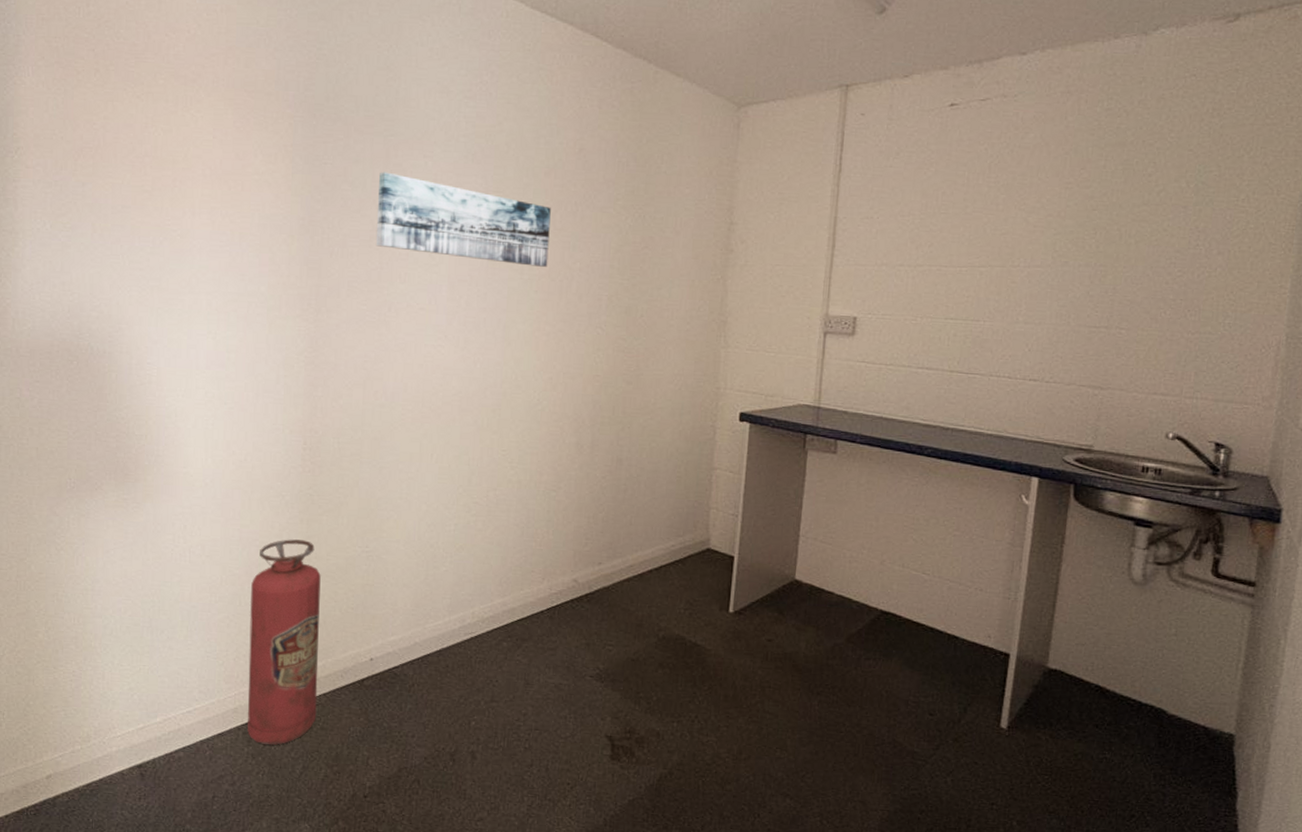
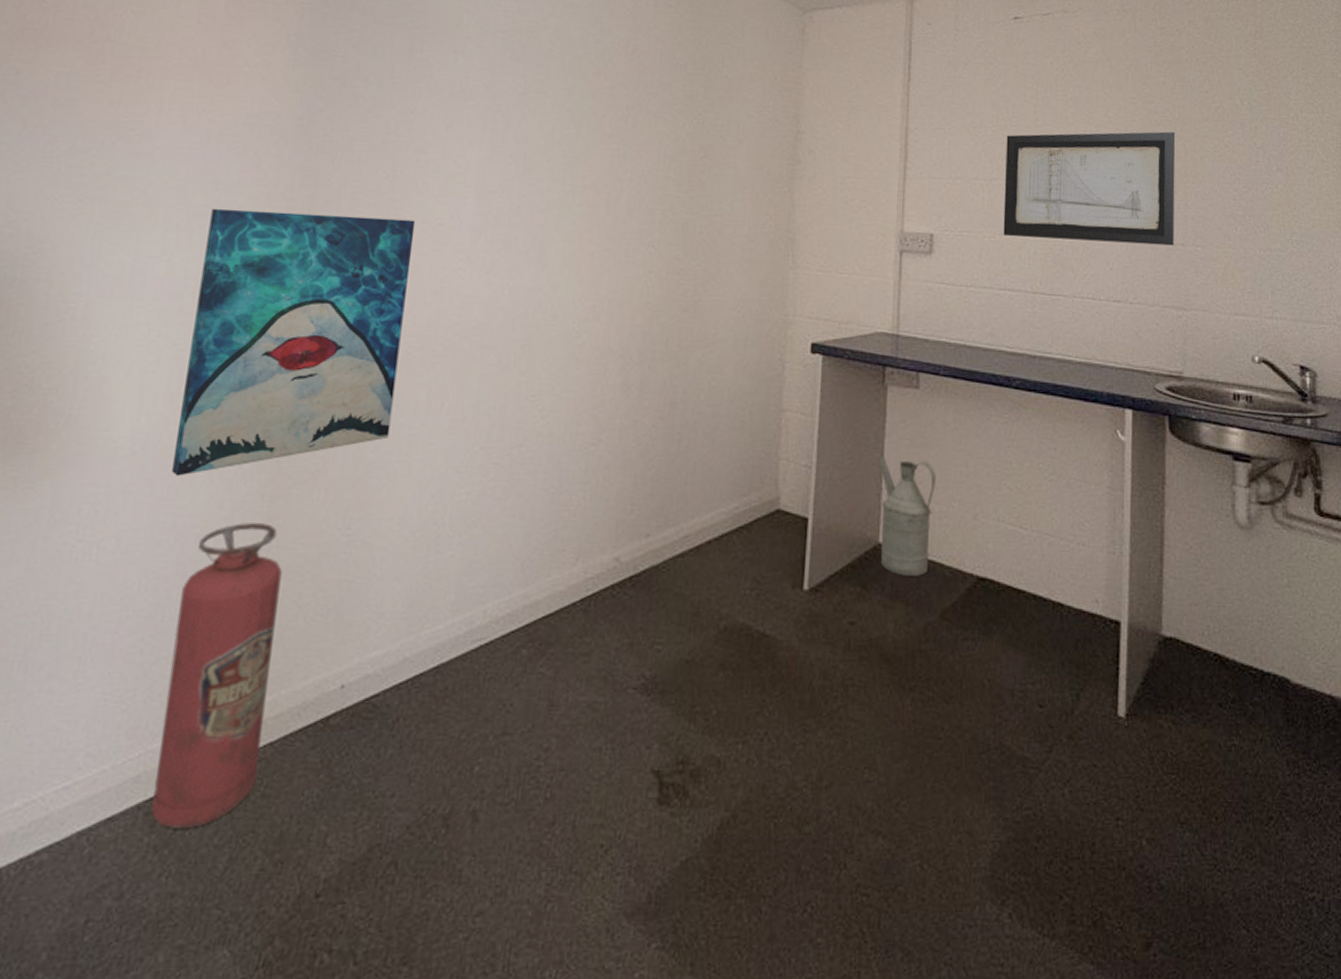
wall art: none [234,295,401,503] -> present [171,208,416,477]
wall art: present [375,172,551,267] -> none [389,67,599,177]
watering can: none [796,508,849,608] -> present [878,455,936,577]
wall art: none [925,216,1111,329] -> present [1003,131,1176,246]

